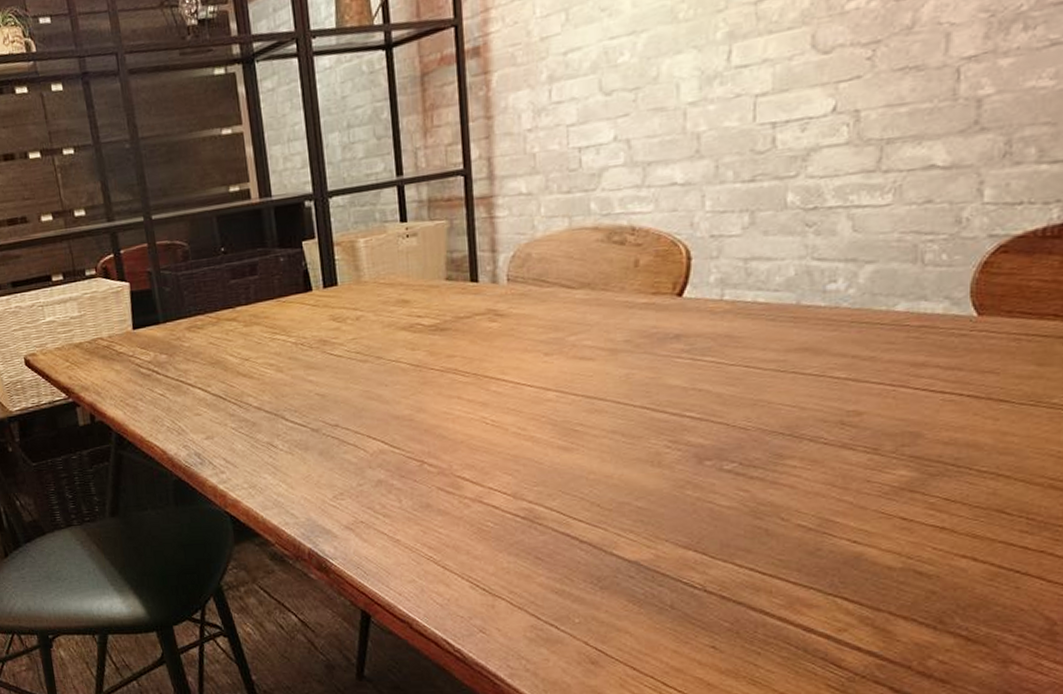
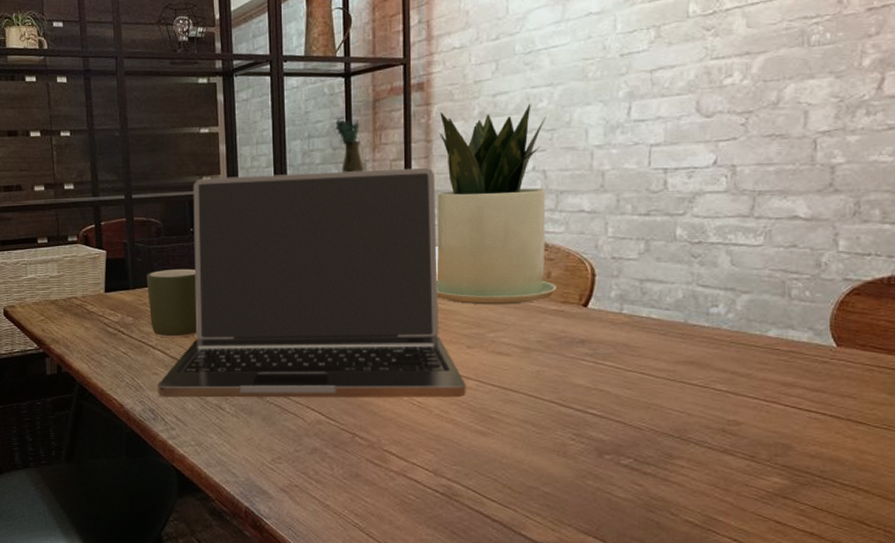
mug: none [176,294,239,375] -> present [146,268,197,338]
laptop: none [201,149,546,440] -> present [158,167,466,398]
vase: none [378,98,416,166] -> present [335,116,365,173]
planter: none [501,59,646,306] -> present [436,103,556,305]

